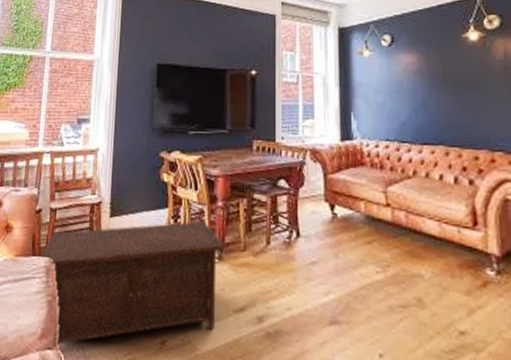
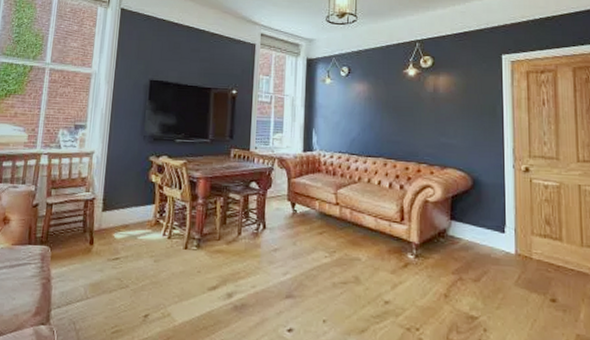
cabinet: present [38,221,225,346] -> none [34,215,203,321]

